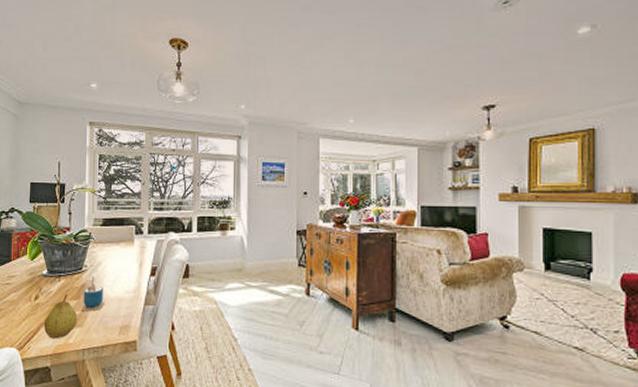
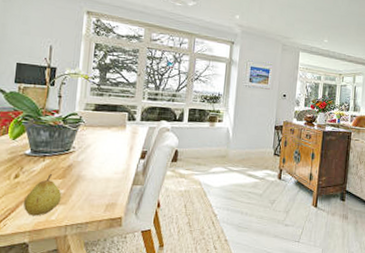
cup: present [80,276,105,312] -> none [65,157,92,191]

